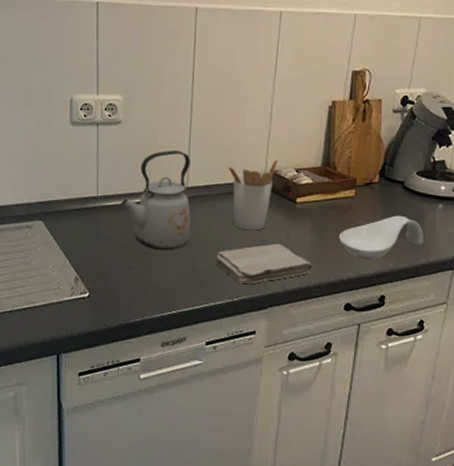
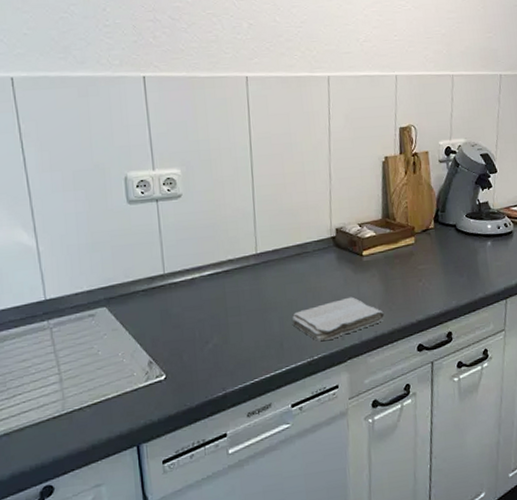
kettle: present [121,150,192,251] -> none [190,218,266,321]
utensil holder: present [228,159,278,231] -> none [294,216,342,289]
spoon rest: present [338,215,423,259] -> none [404,256,479,301]

